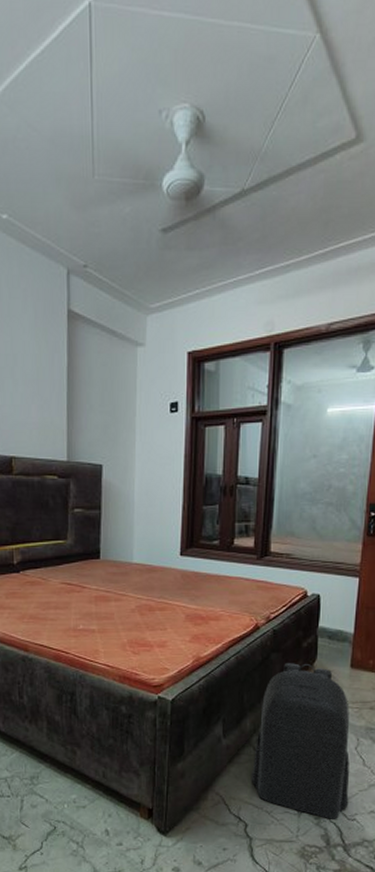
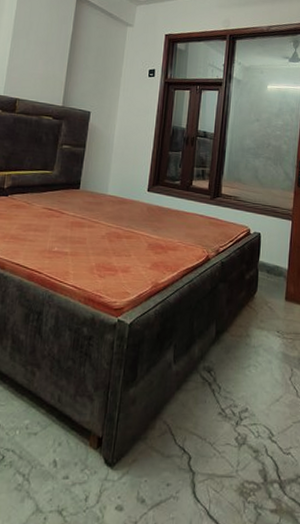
backpack: present [252,663,350,819] -> none [197,293,285,453]

